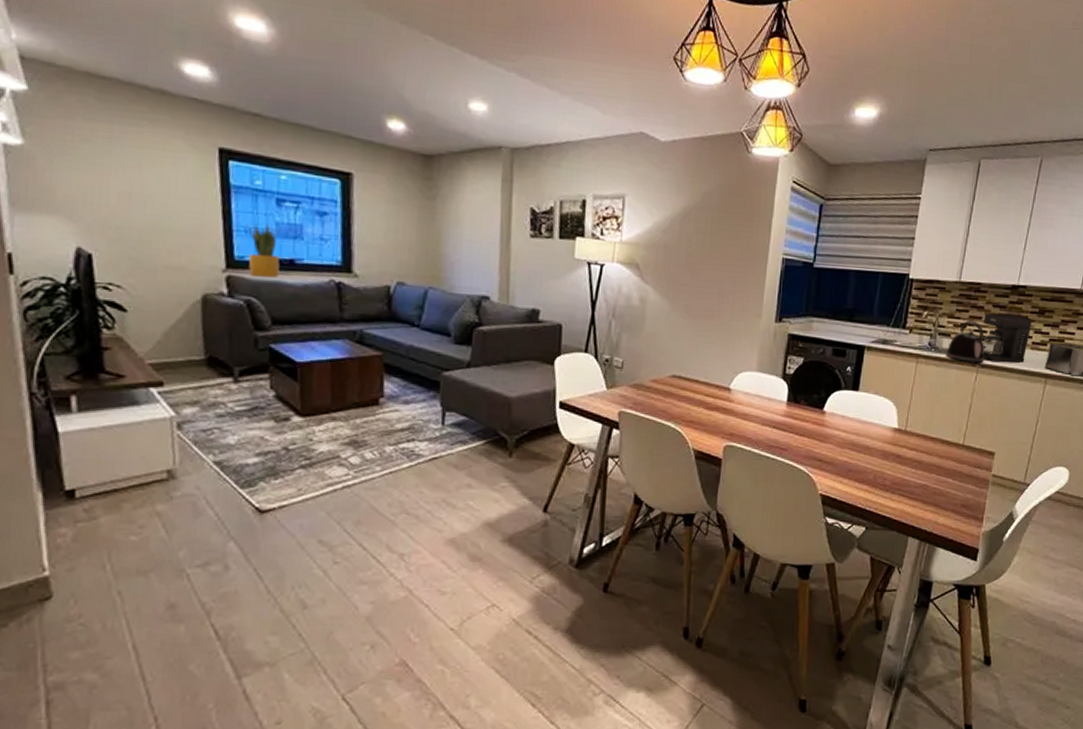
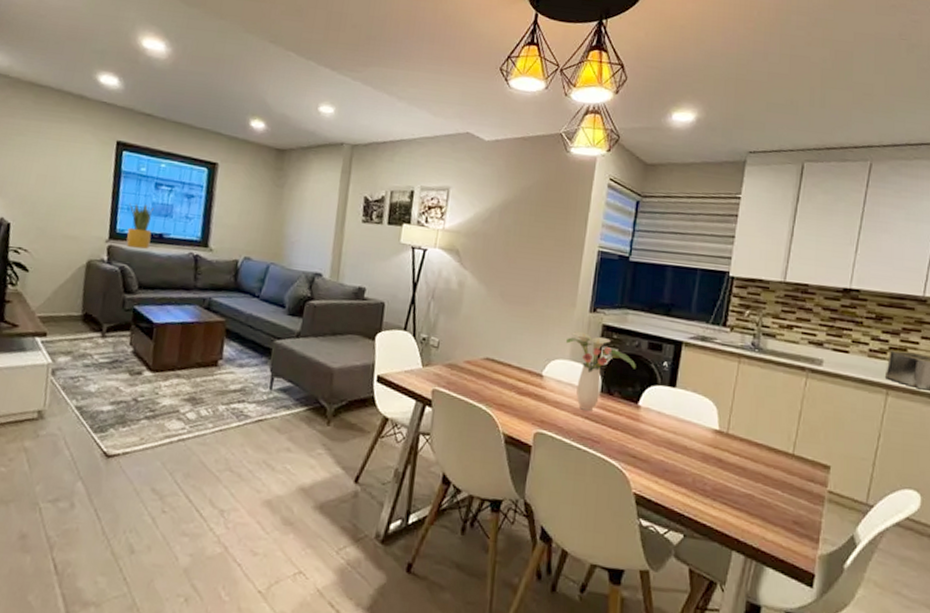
flower arrangement: none [753,343,821,420] -> present [566,331,636,411]
kettle: present [945,320,985,364] -> none [771,321,815,369]
coffee maker: present [982,313,1032,363] -> none [811,315,868,371]

